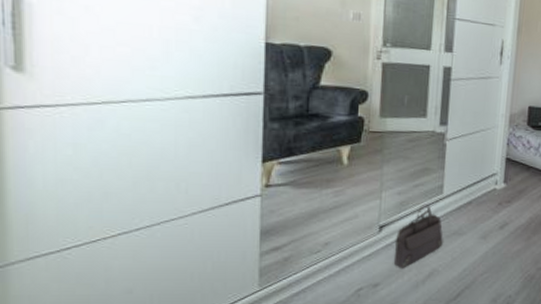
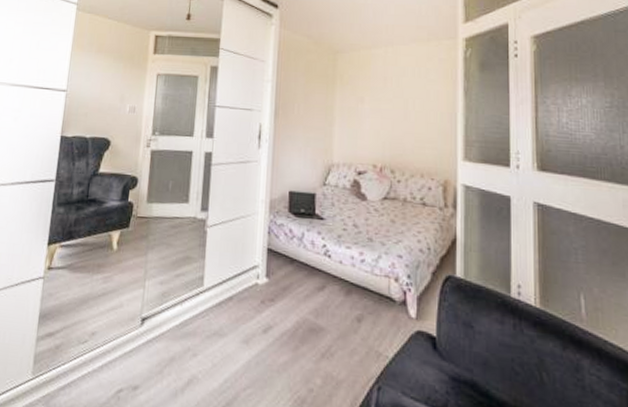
handbag: present [393,203,443,268] -> none [153,296,203,371]

